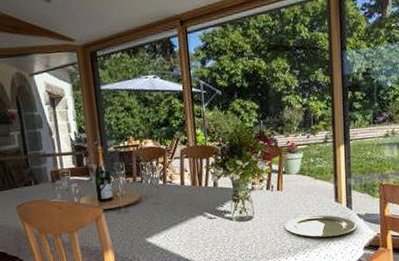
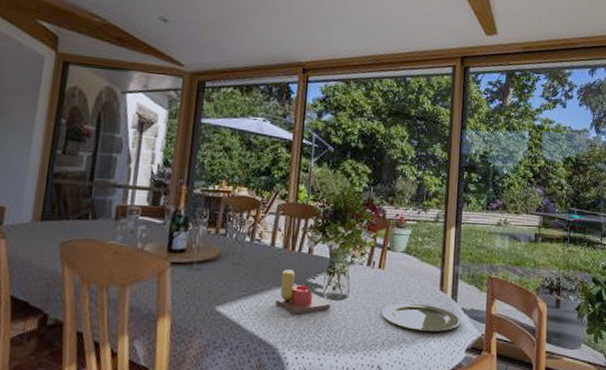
candle: none [193,202,240,238] -> present [275,269,331,315]

